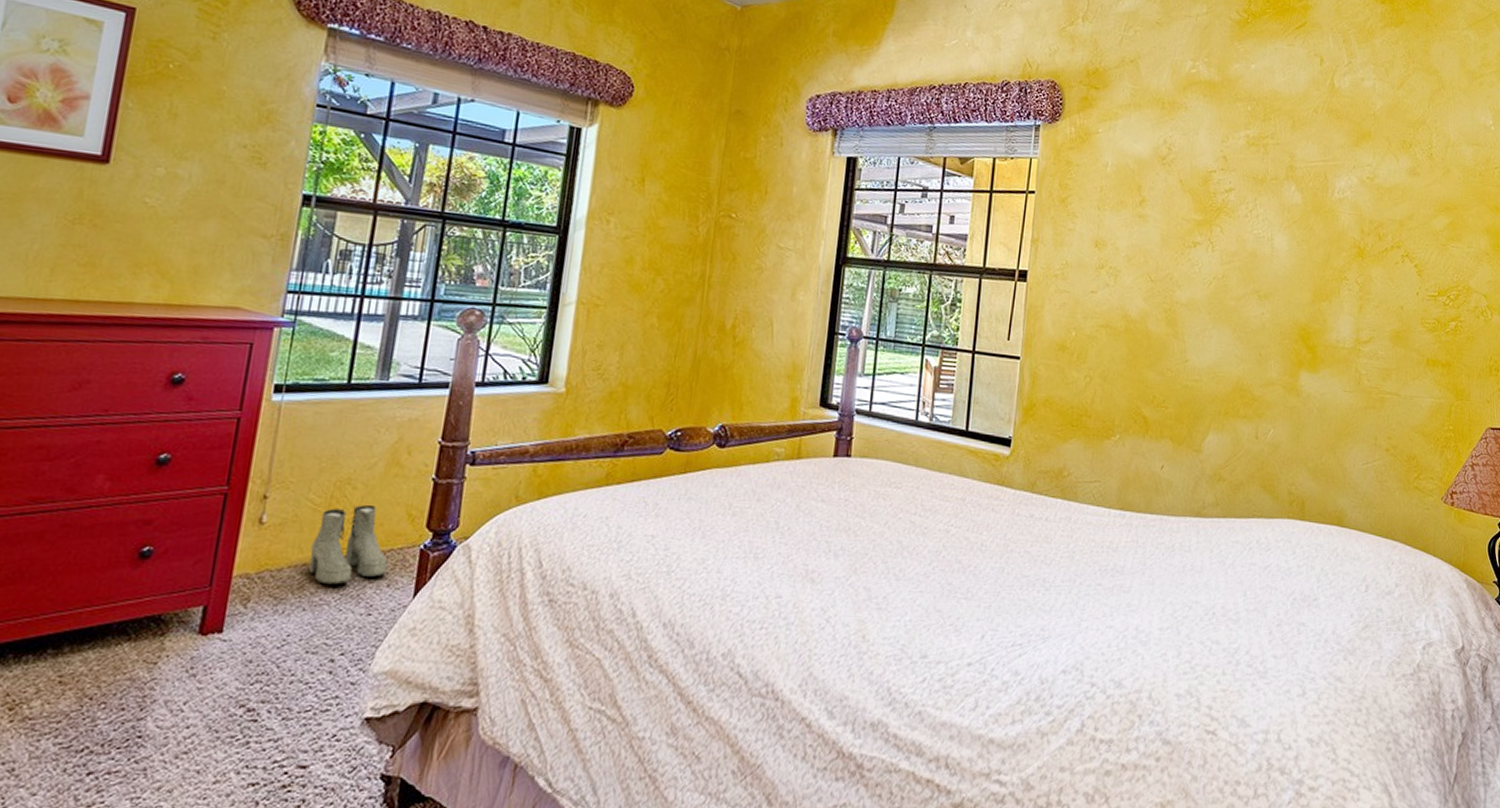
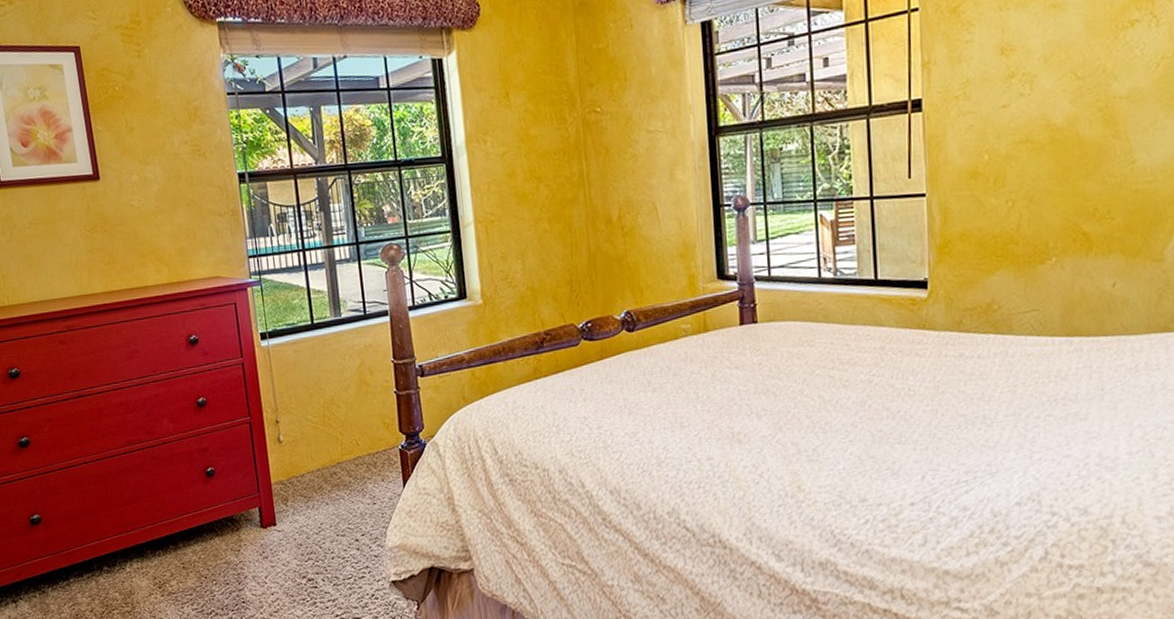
boots: present [309,504,388,585] -> none [319,418,379,484]

